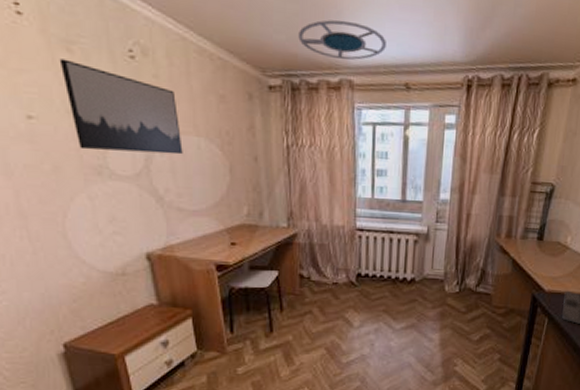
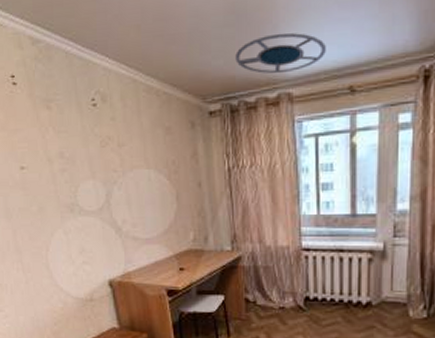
wall art: present [59,58,183,155] -> none [42,115,136,191]

